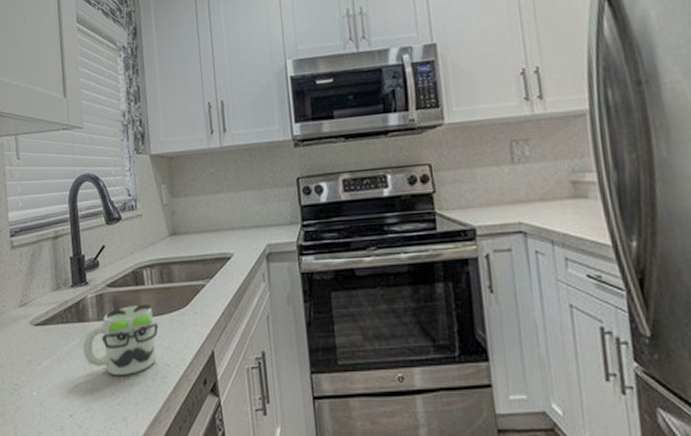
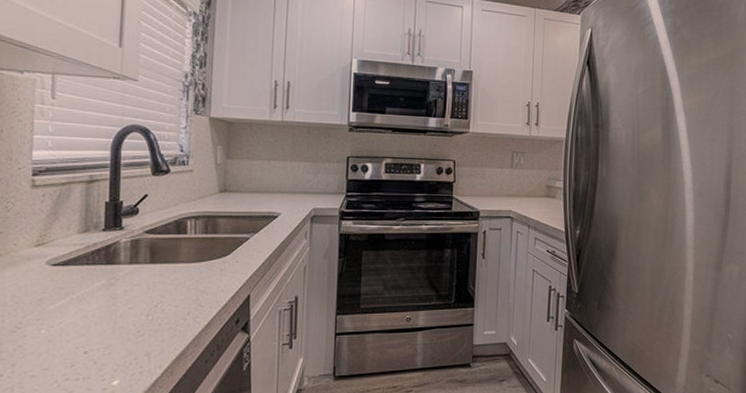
mug: present [83,303,159,376] -> none [109,251,197,316]

